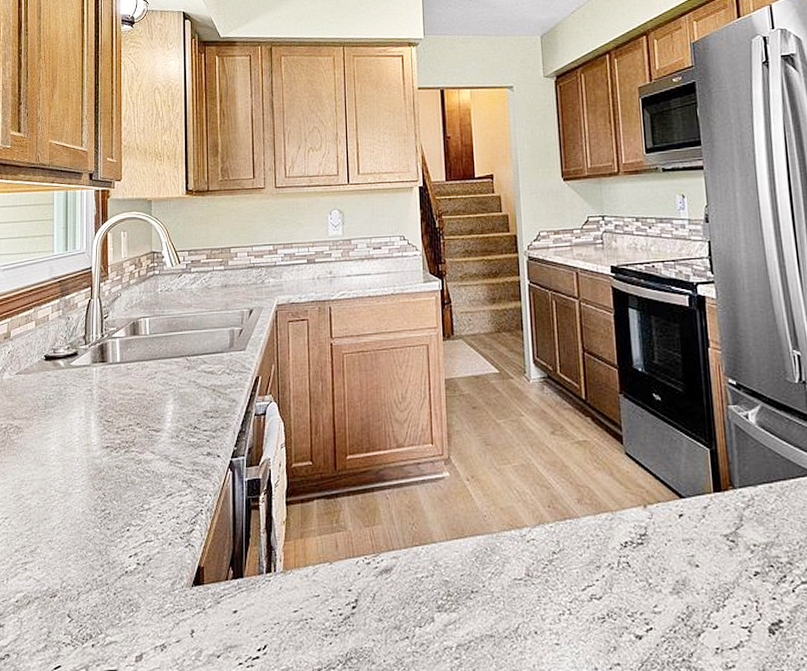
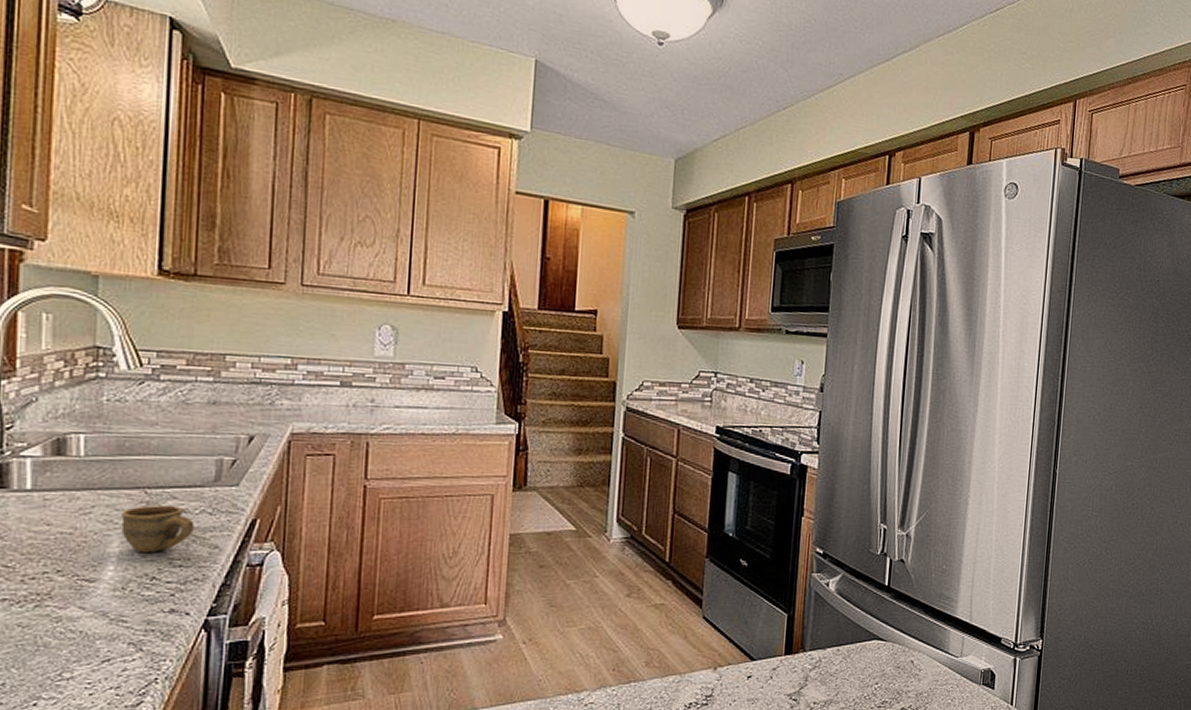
cup: none [172,369,219,408] -> present [120,505,195,553]

